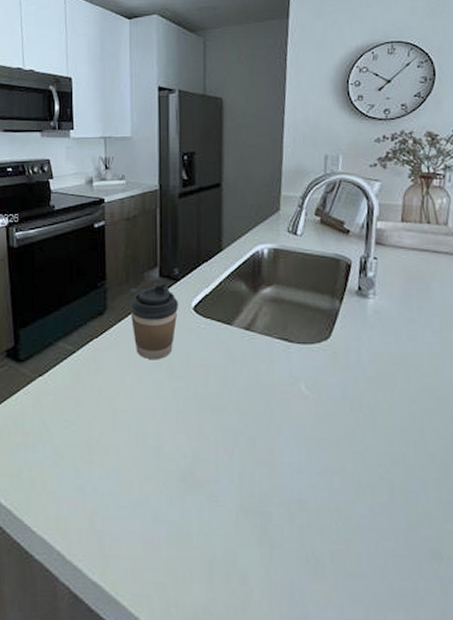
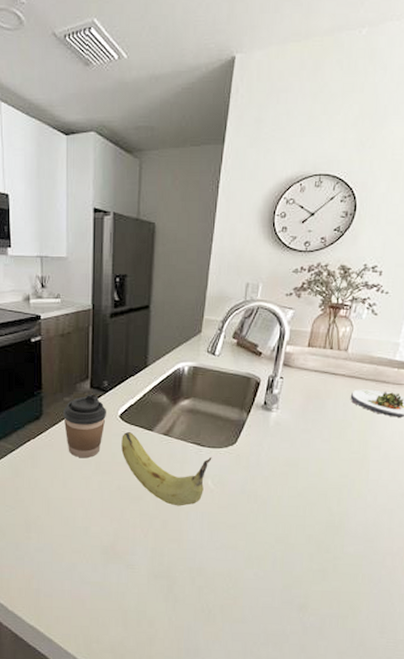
fruit: none [197,327,303,418] -> present [121,432,212,506]

